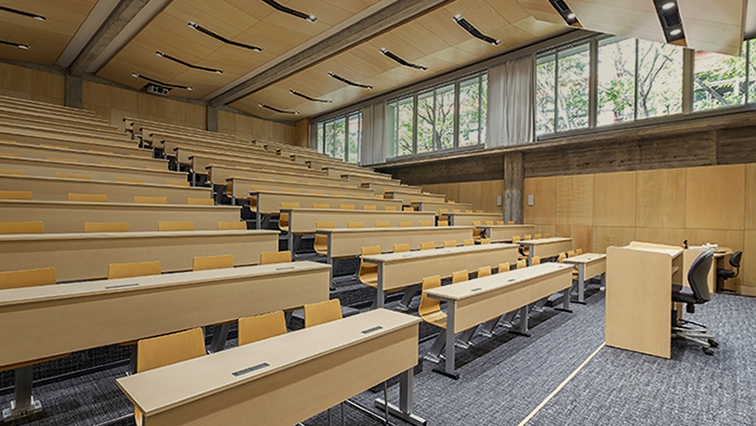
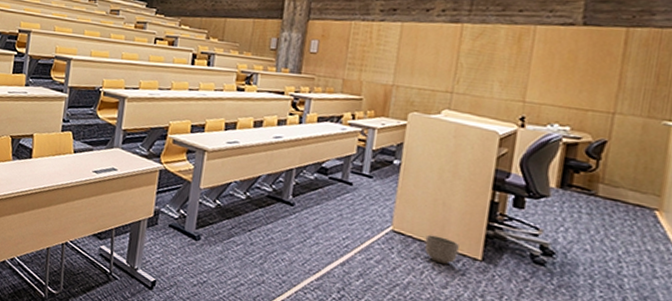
planter: none [630,344,654,367] -> present [424,234,459,265]

